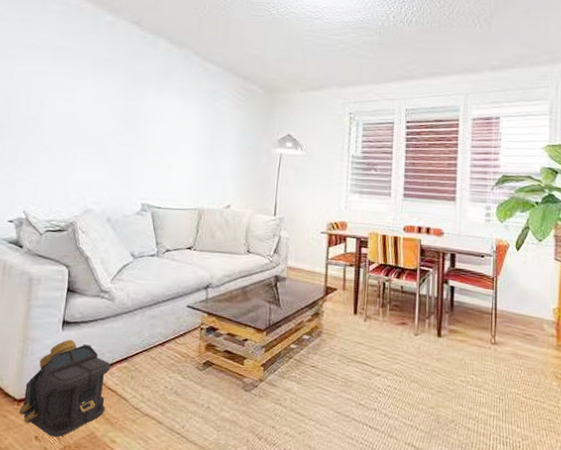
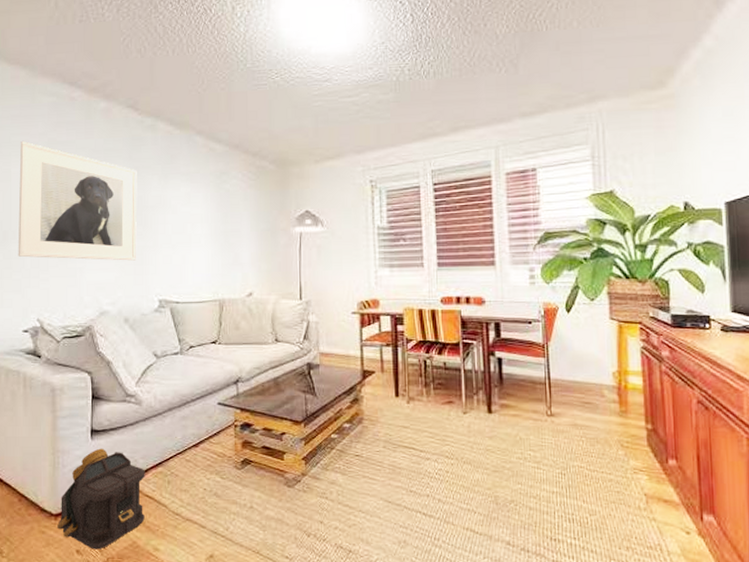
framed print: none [12,44,135,165] -> present [18,141,137,261]

